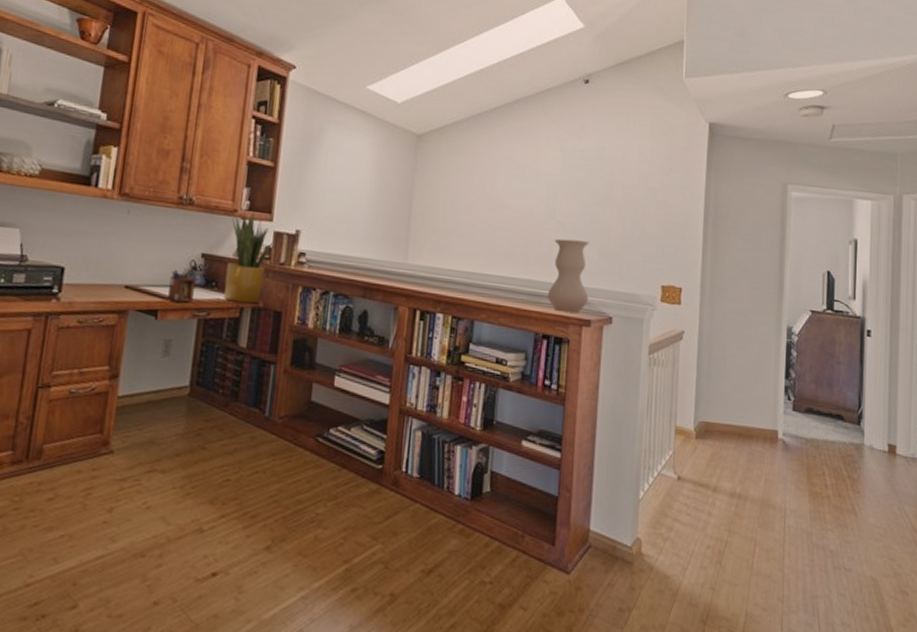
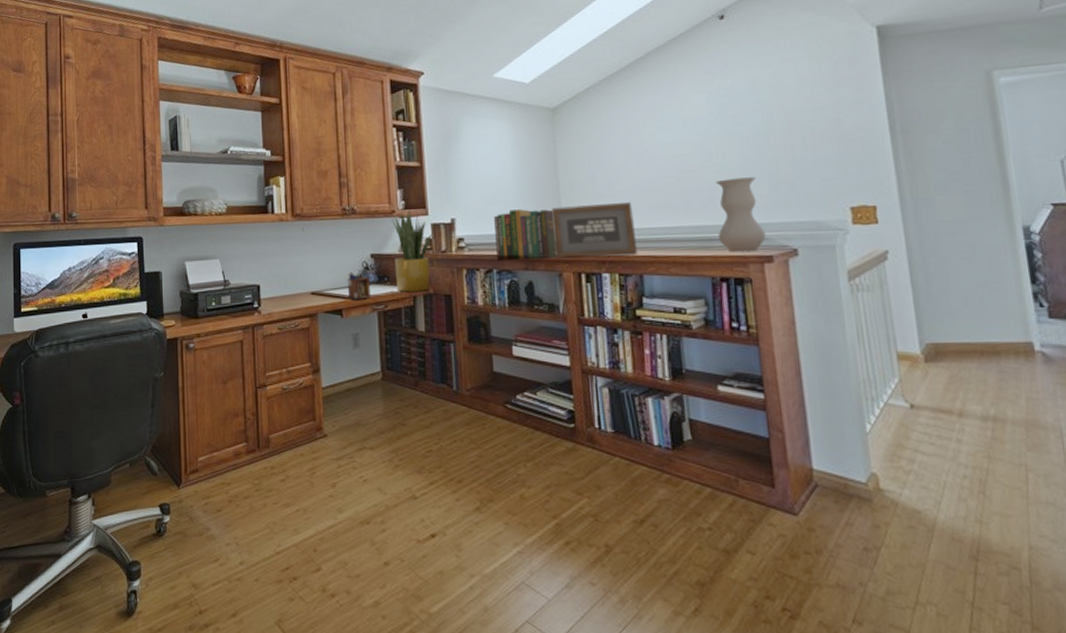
books: none [336,232,401,291] -> present [494,209,558,261]
picture frame: none [395,237,477,301] -> present [552,201,638,259]

